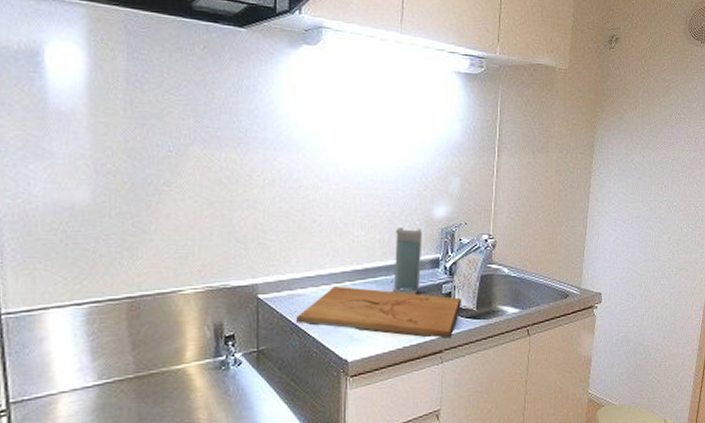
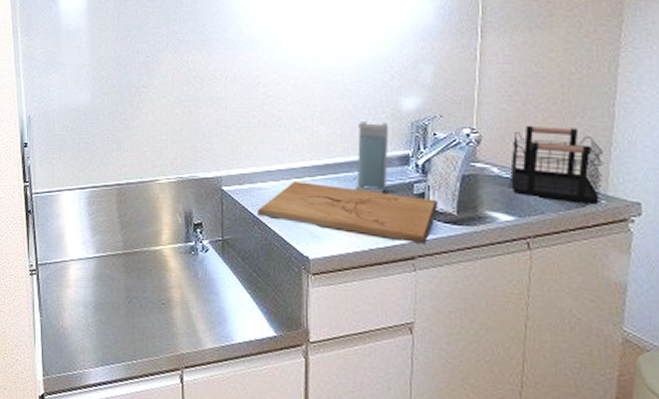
dish rack: none [517,232,579,296] -> present [510,125,604,204]

